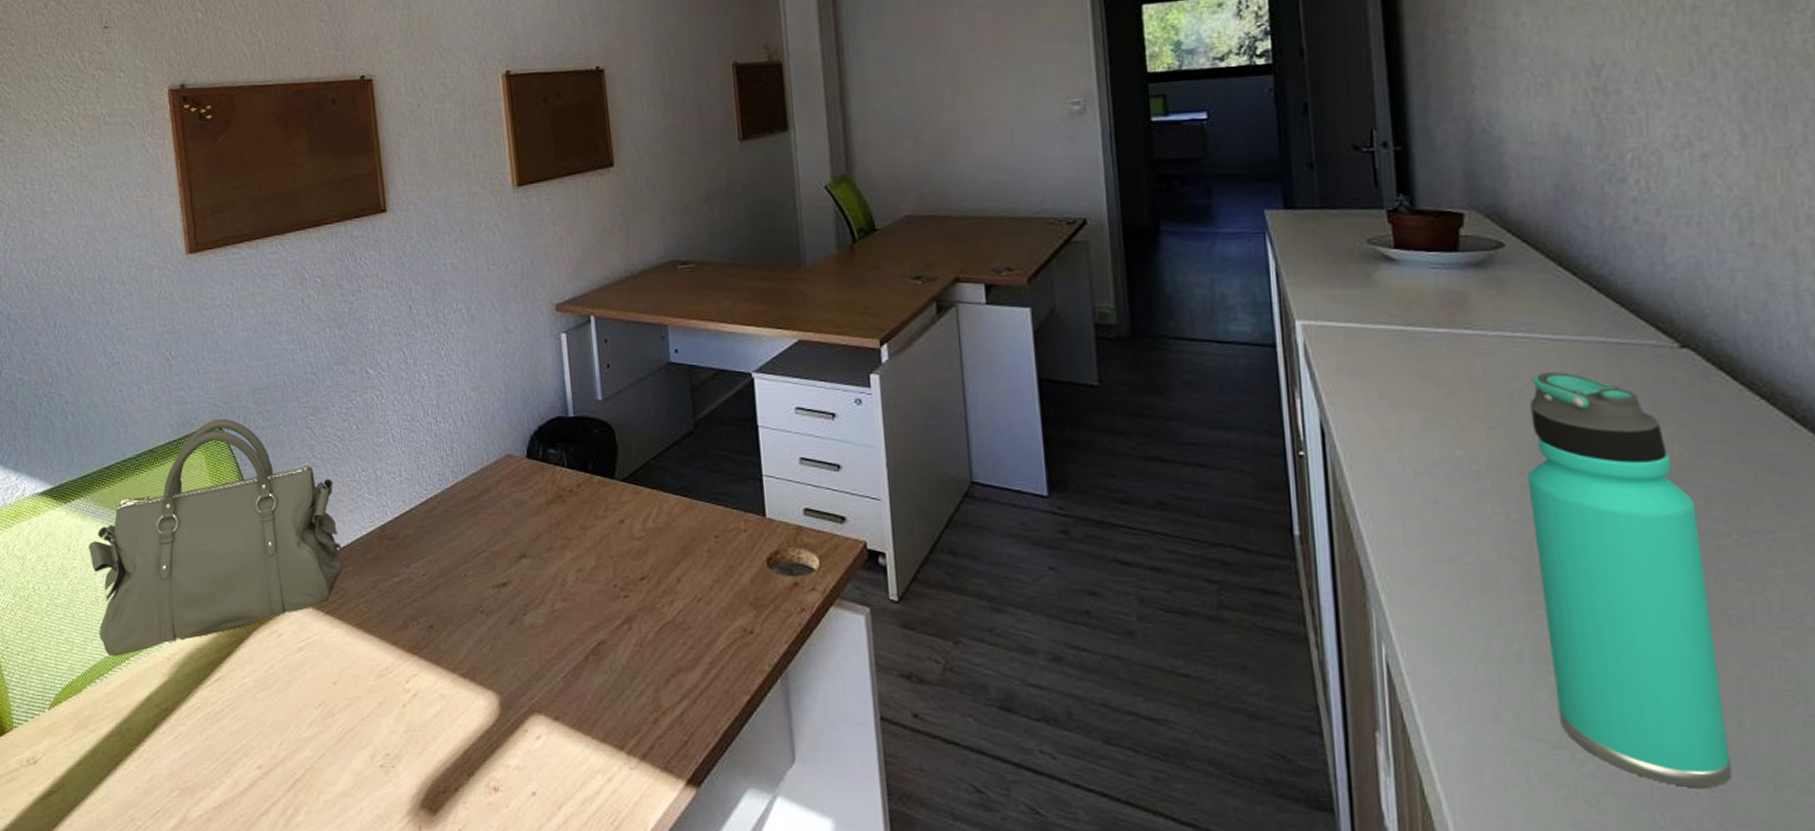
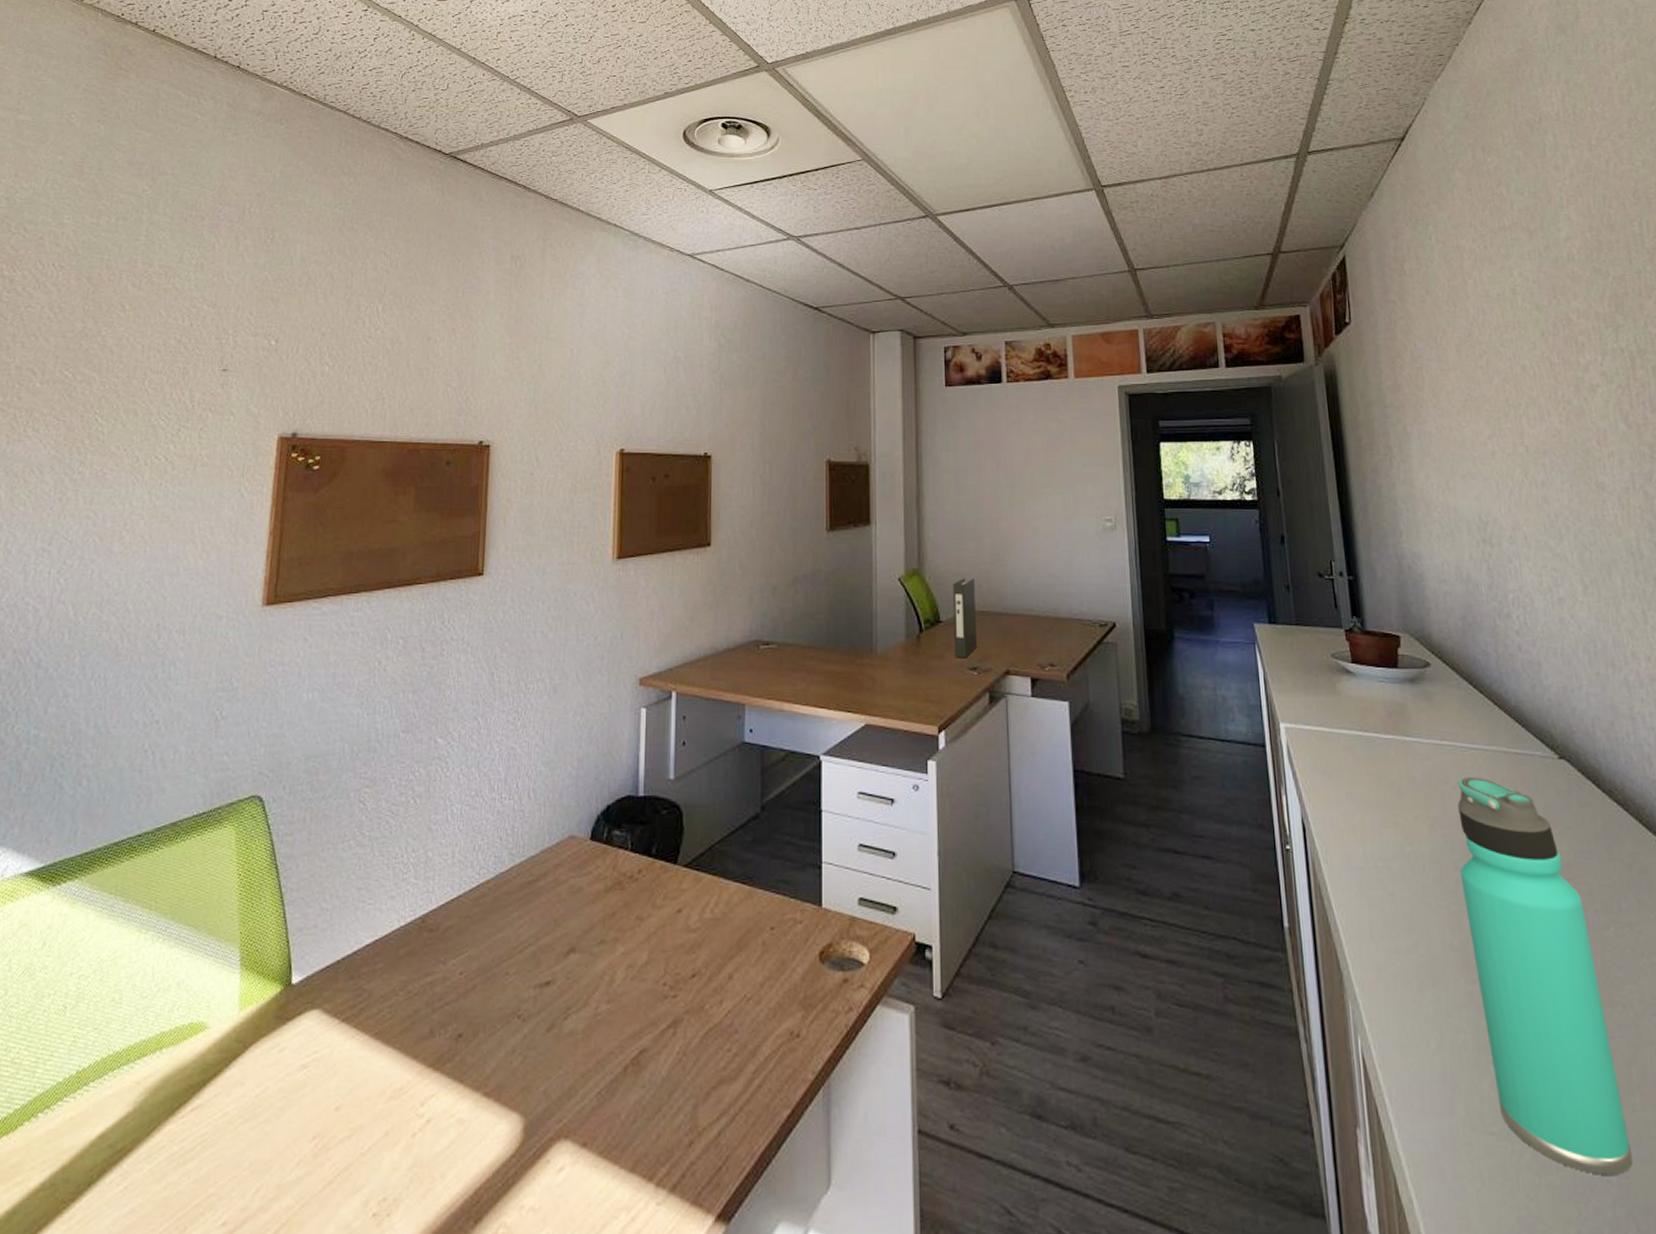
shoulder bag: present [88,418,344,656] -> none [57,788,377,1082]
binder: none [888,180,919,268] -> present [953,578,977,659]

